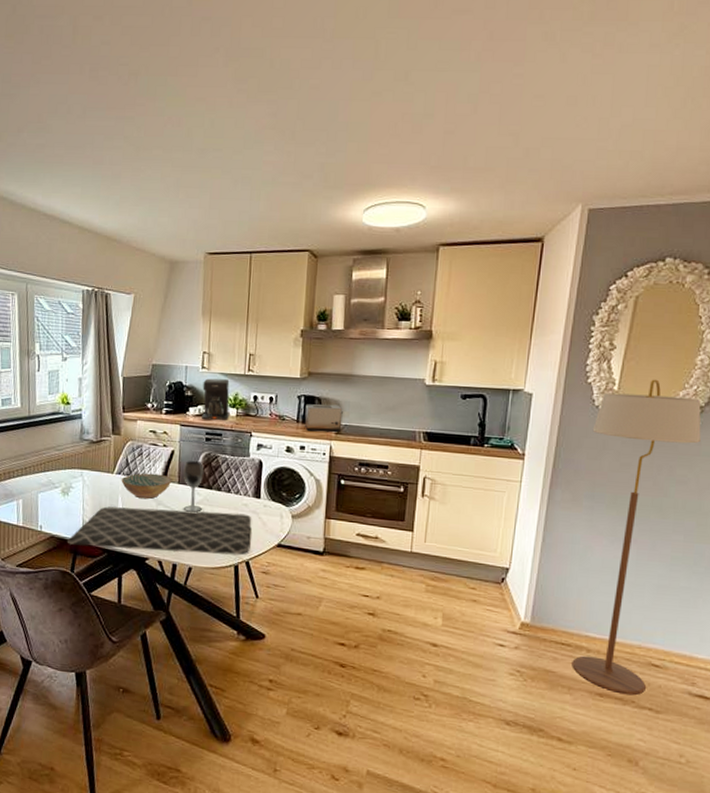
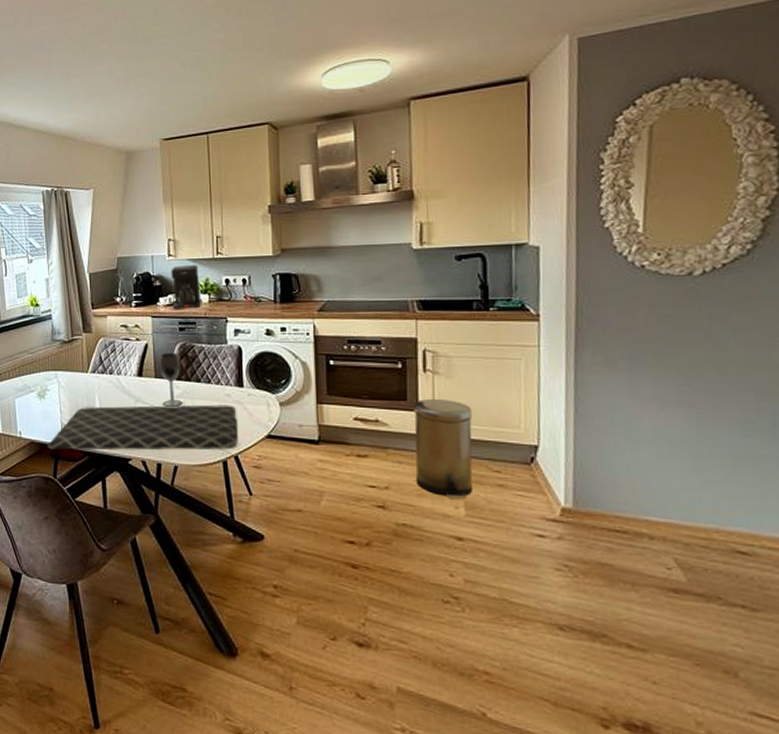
bowl: present [121,473,172,499] -> none [96,369,149,397]
toaster: present [304,404,343,432] -> none [282,280,324,311]
pedal bin: none [403,521,459,611] -> present [413,399,473,499]
floor lamp: present [572,379,701,695] -> none [618,215,758,590]

